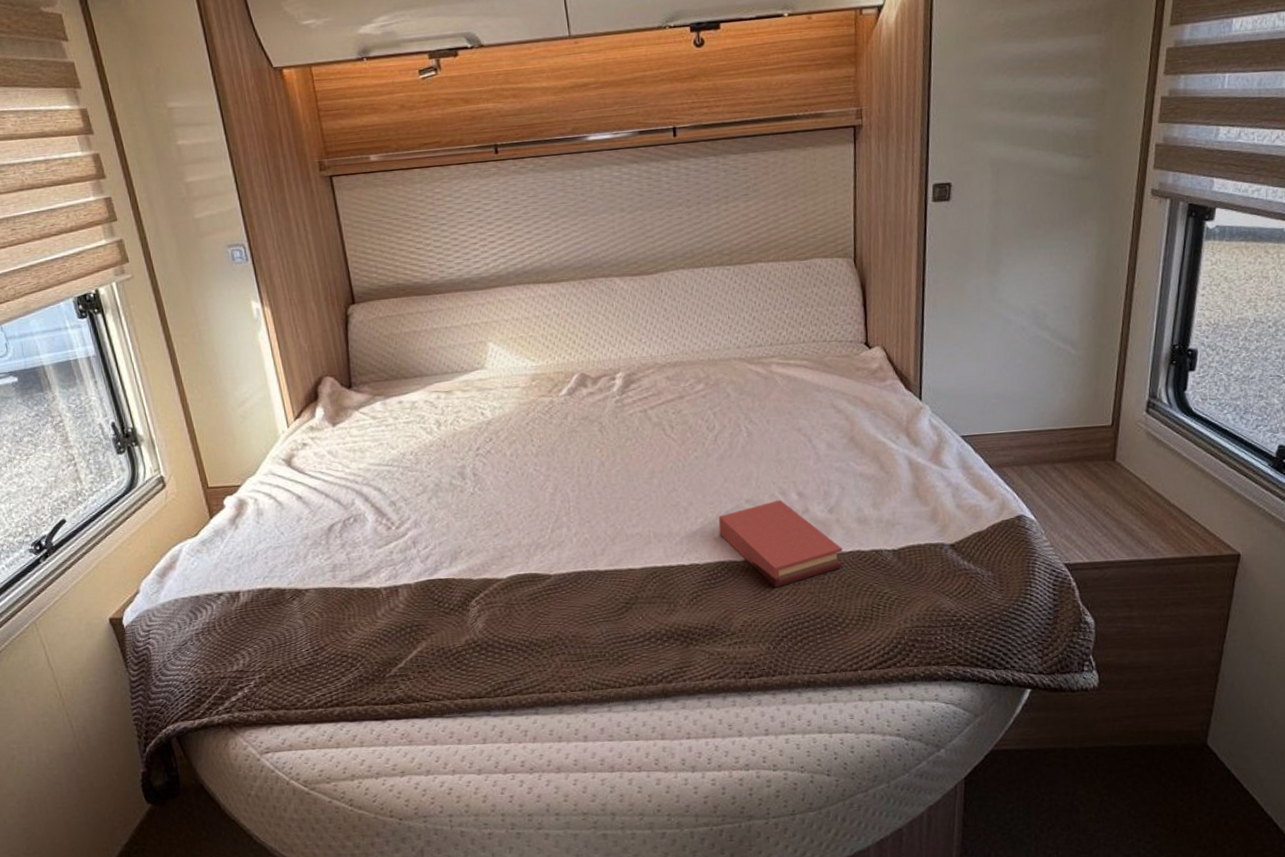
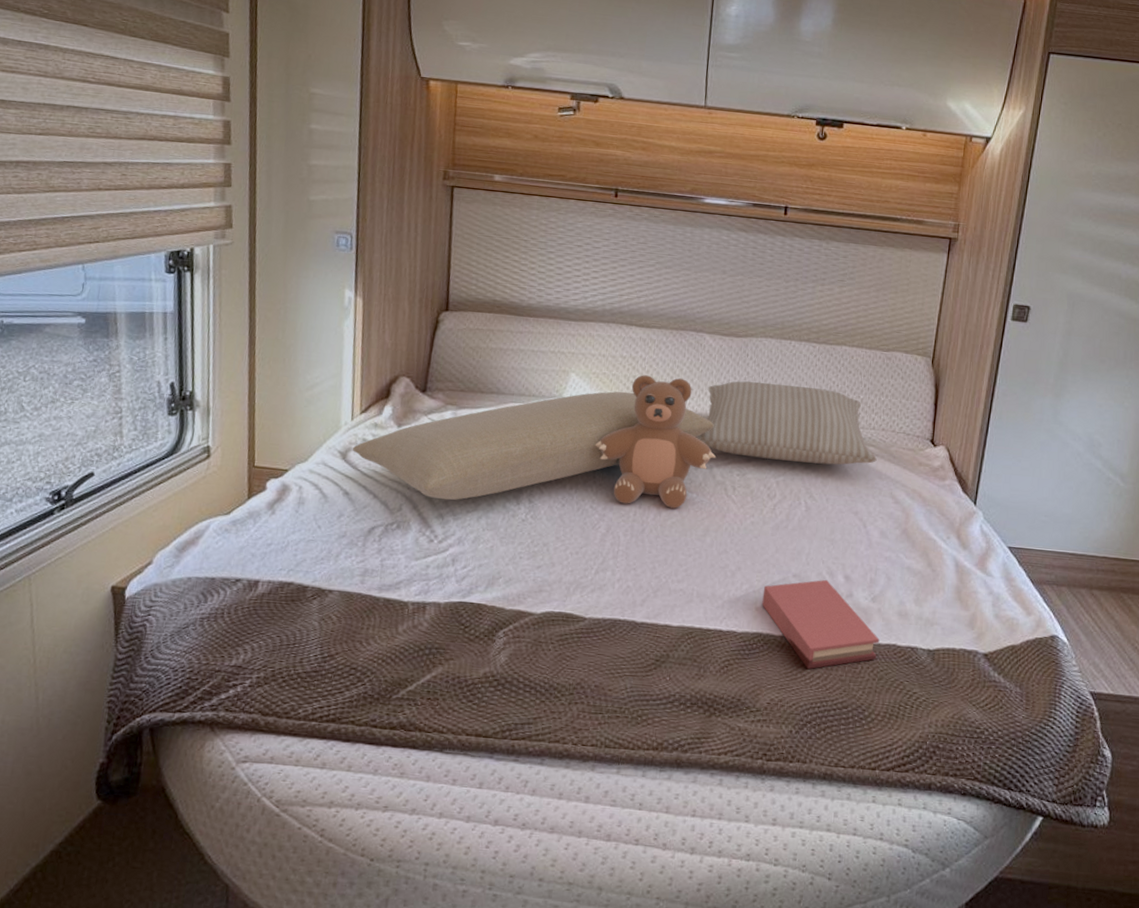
pillow: none [294,350,641,488] -> present [352,391,714,500]
teddy bear: none [526,327,649,461] -> present [595,375,717,509]
pillow: none [624,311,812,394] -> present [695,381,877,465]

